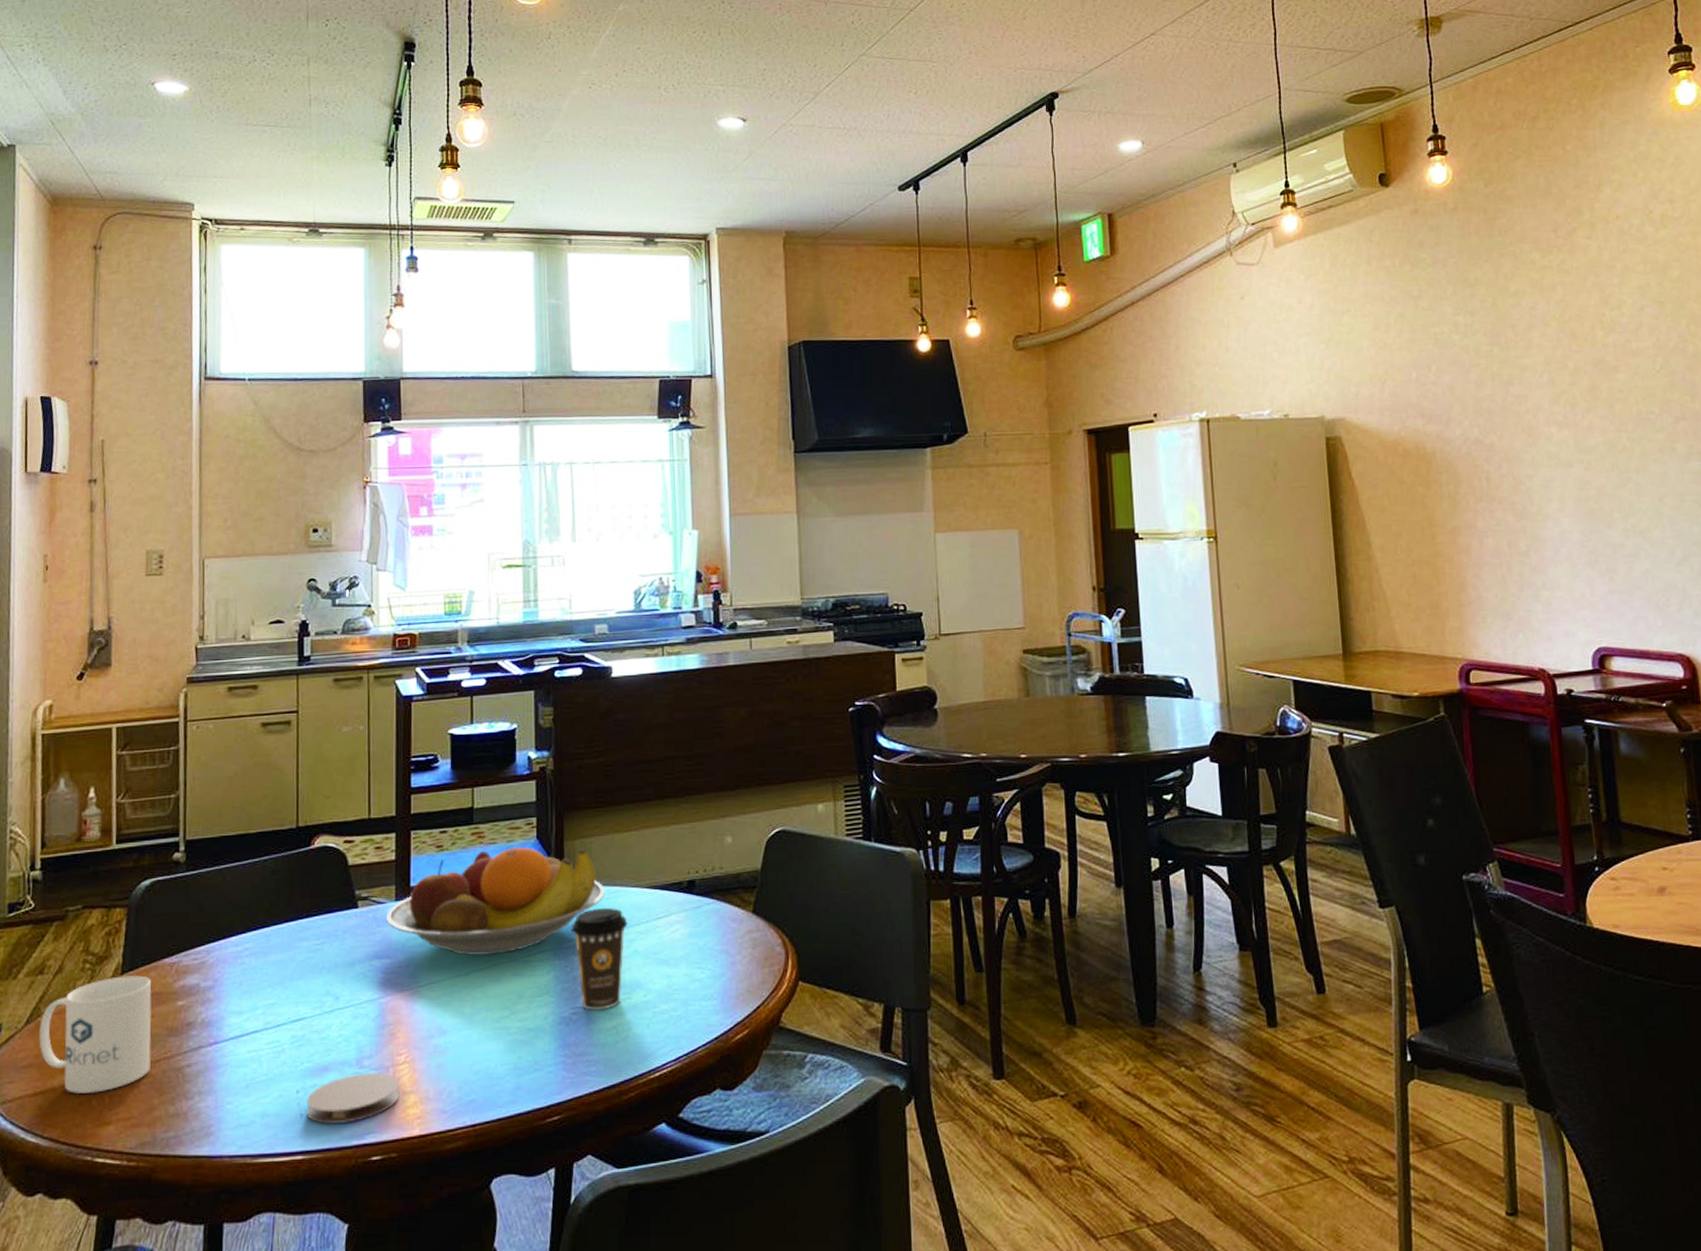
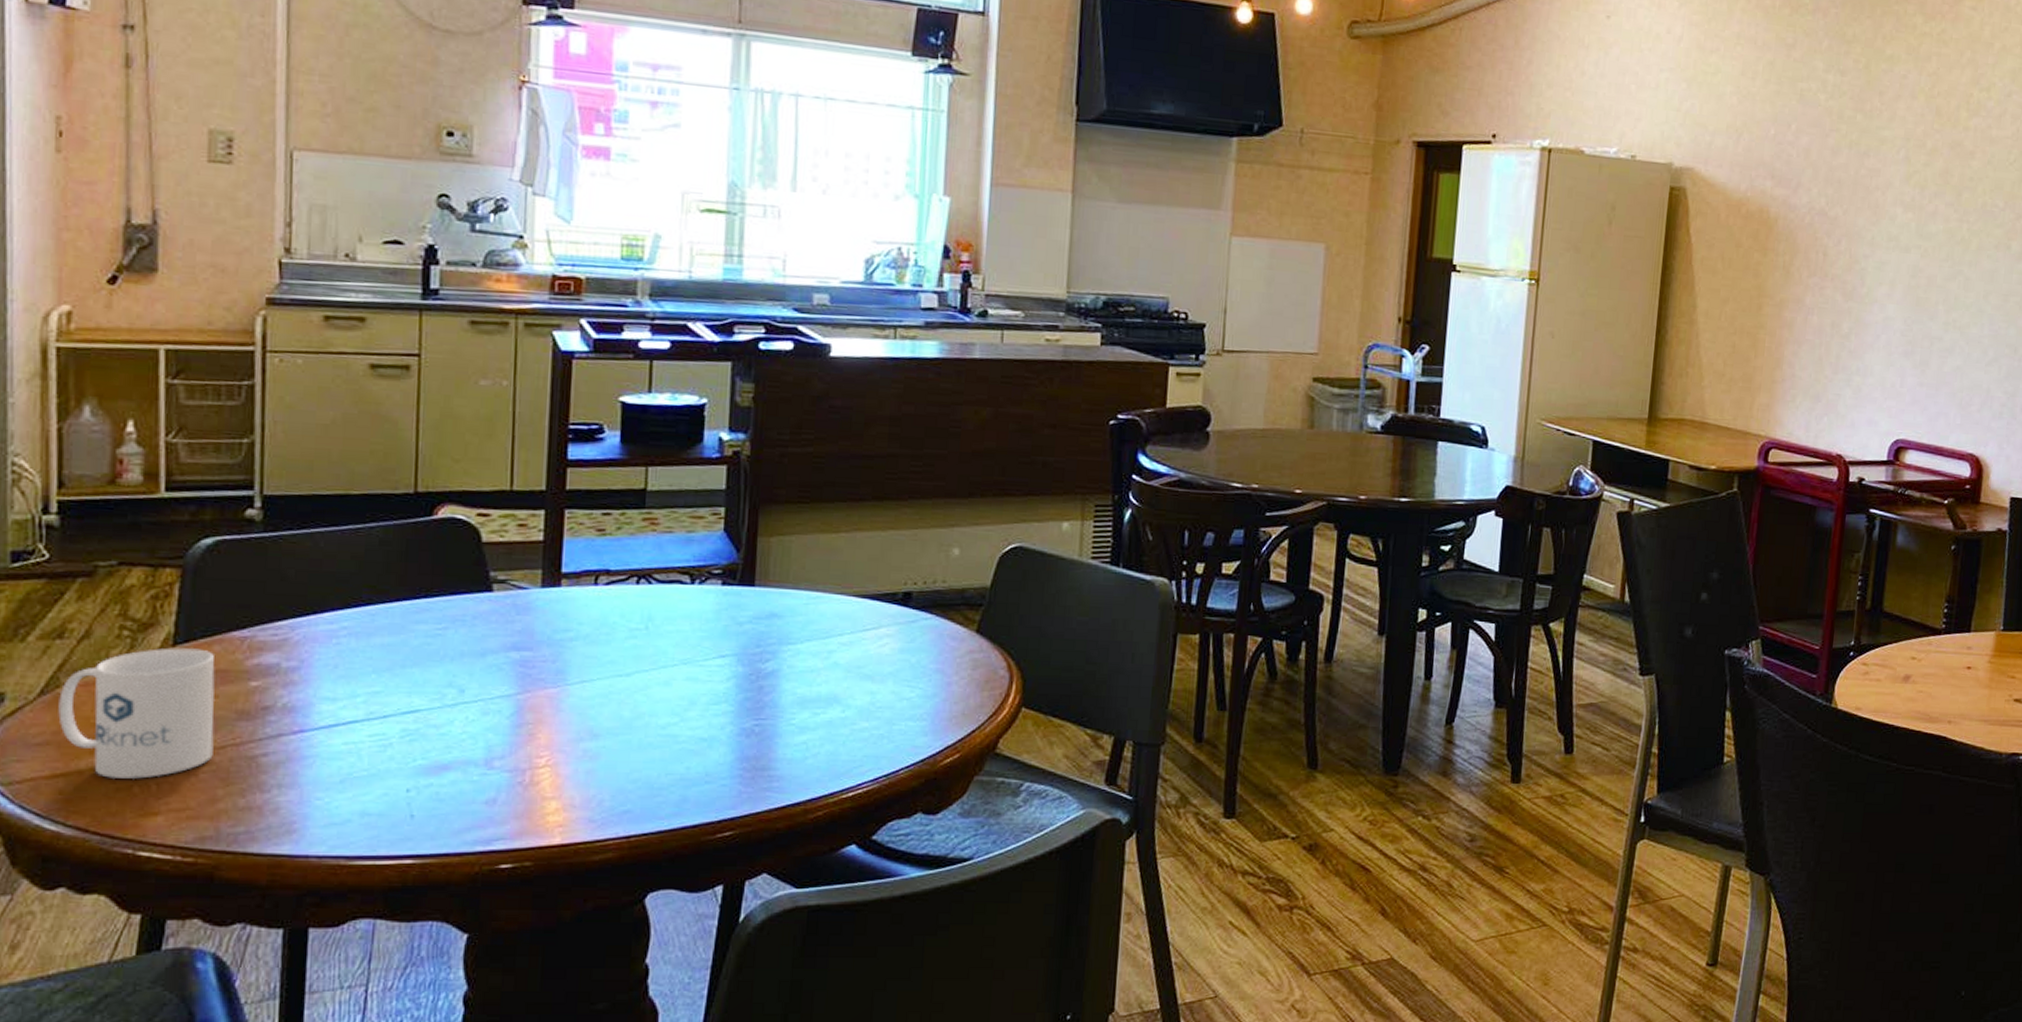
coaster: present [306,1072,400,1125] -> none [418,774,538,829]
fruit bowl: present [386,847,605,956] -> none [529,538,804,656]
coffee cup: present [571,908,628,1010] -> none [759,614,829,724]

